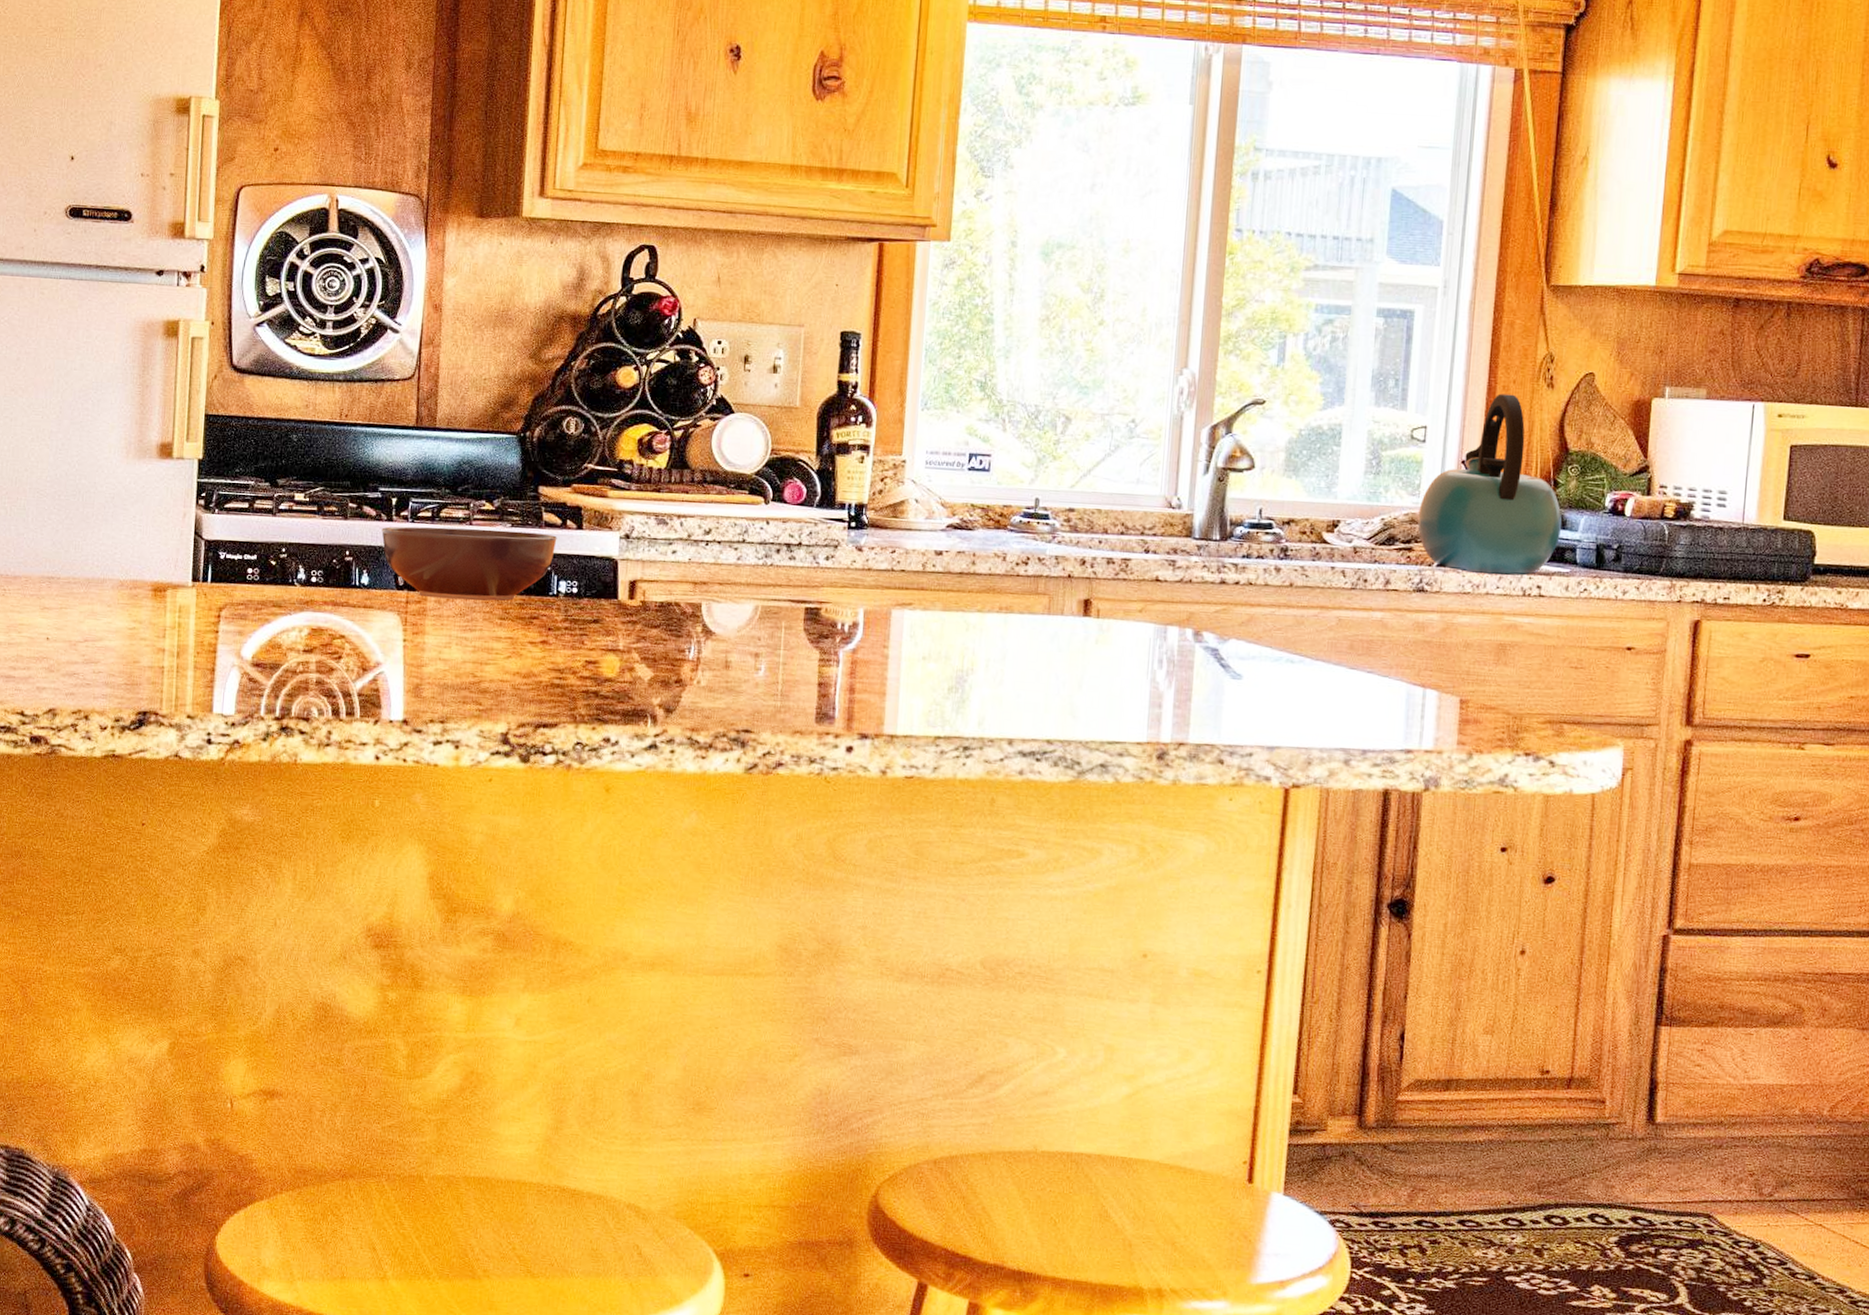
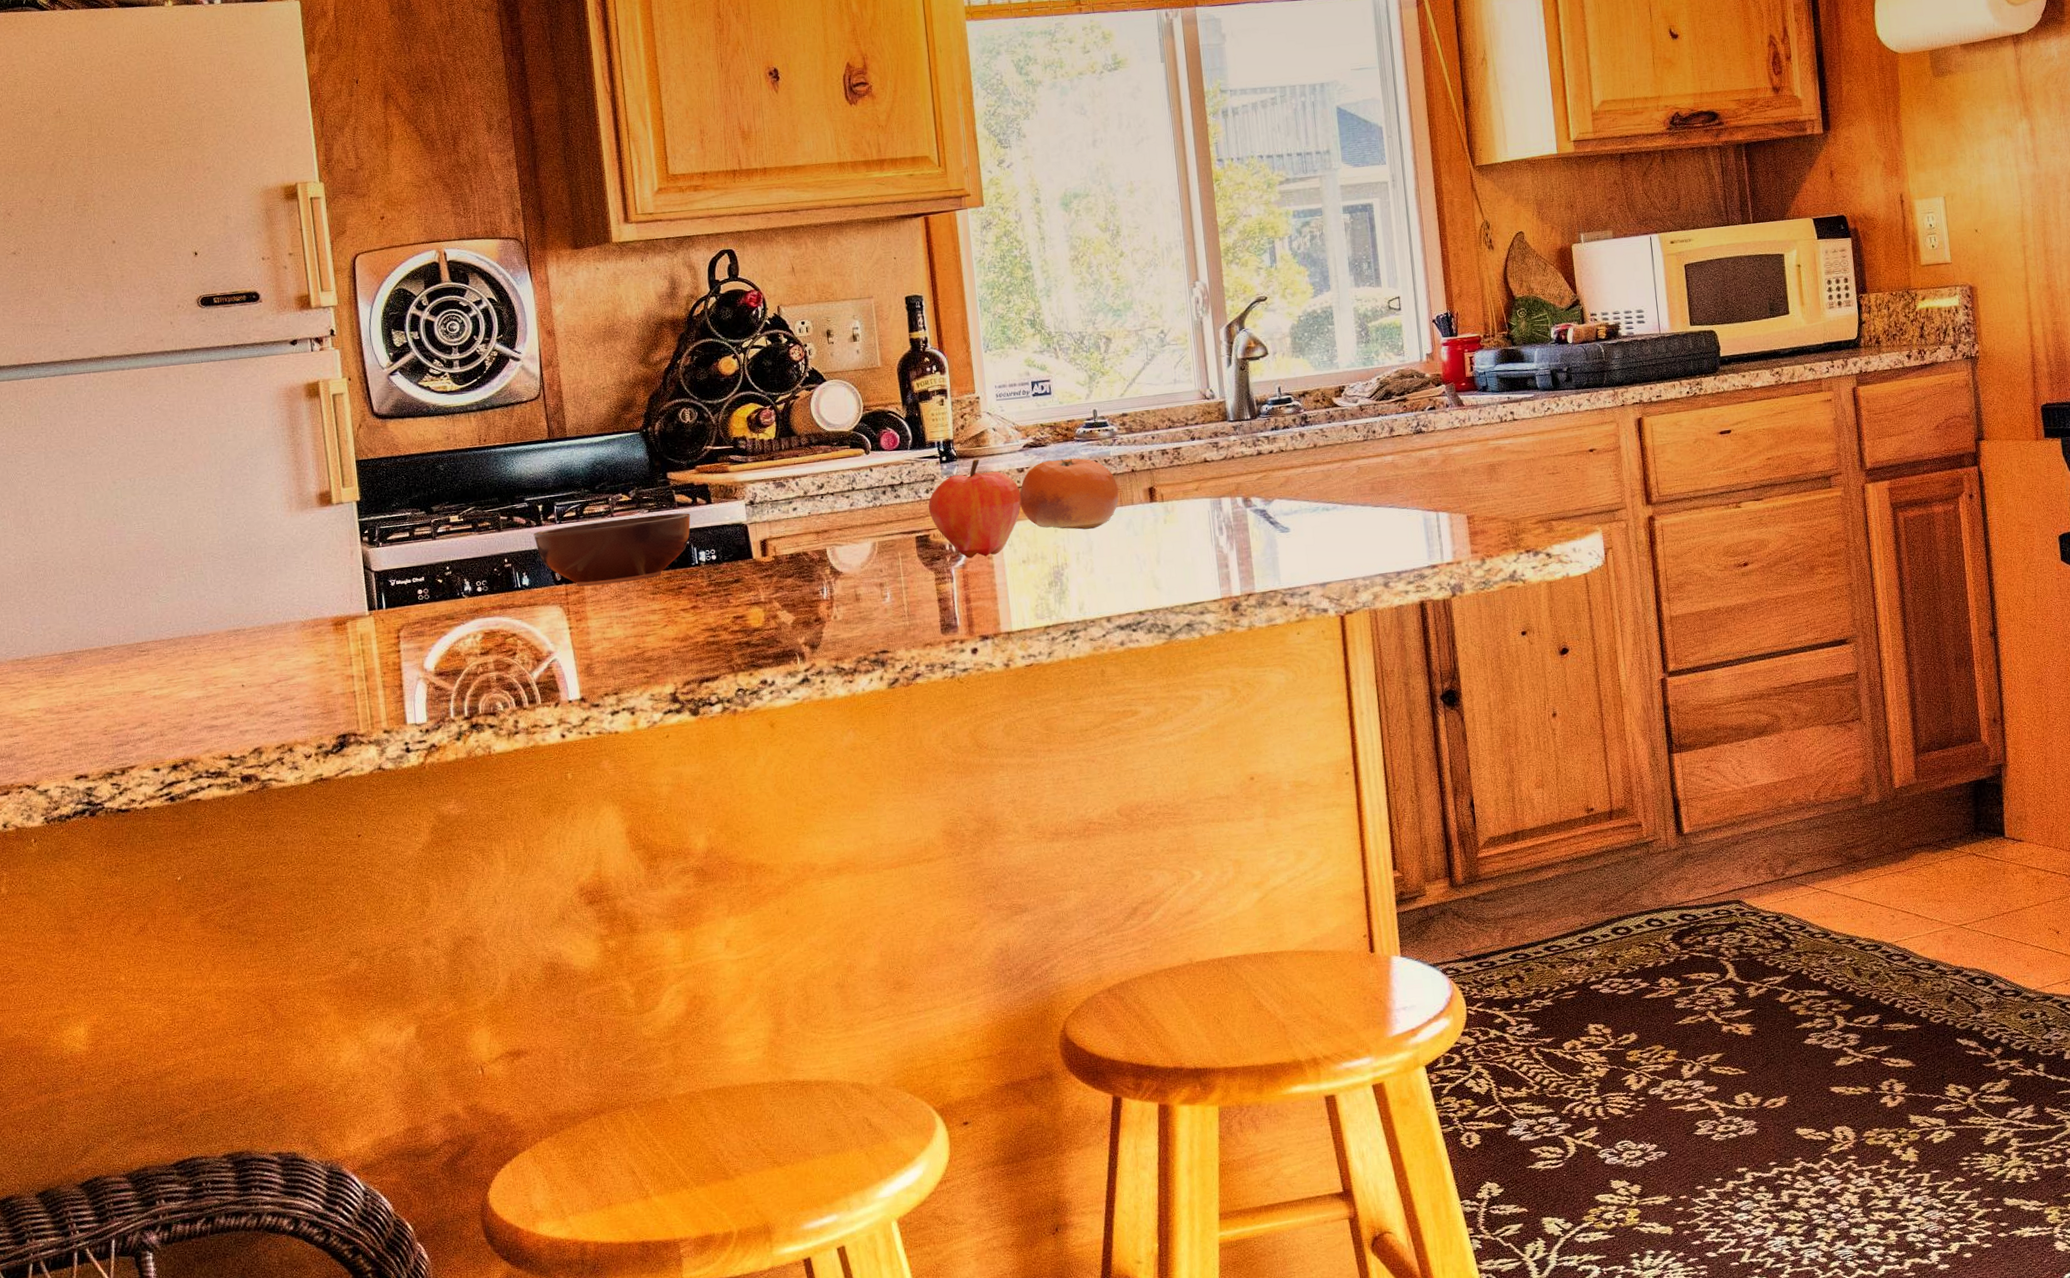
fruit: none [825,531,934,645] -> present [928,459,1022,558]
fruit: none [930,547,1049,635] -> present [1019,458,1119,530]
kettle: present [1417,394,1562,576] -> none [1405,259,1521,411]

